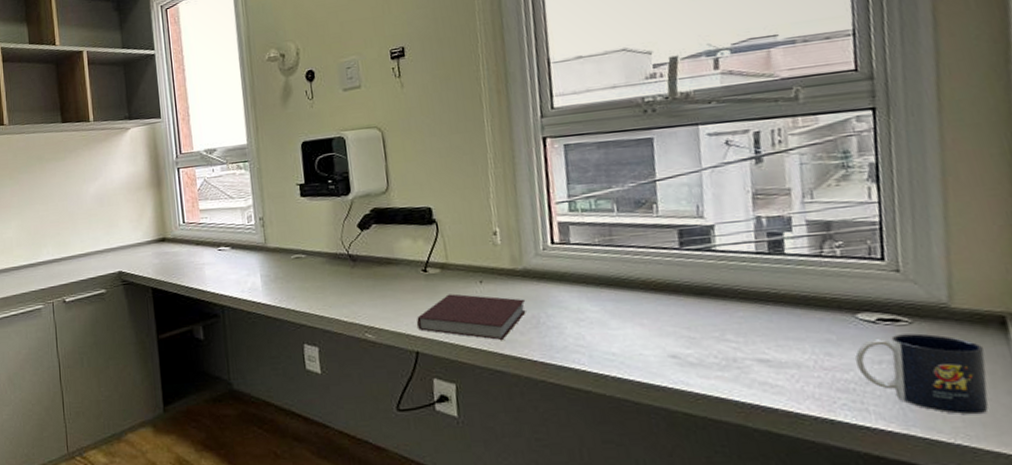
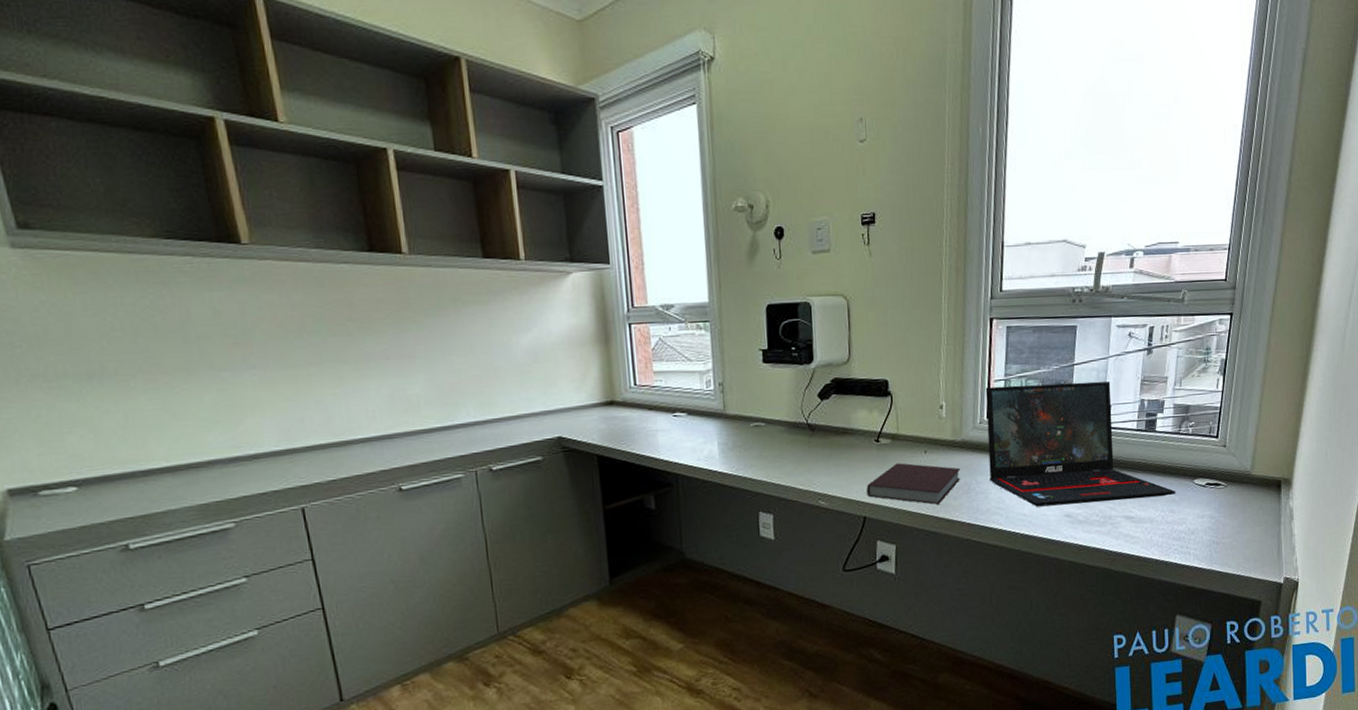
laptop: none [545,197,831,345] -> present [985,381,1176,507]
mug: present [855,333,989,415] -> none [1188,494,1265,554]

